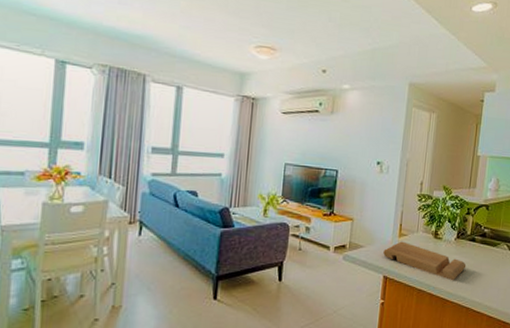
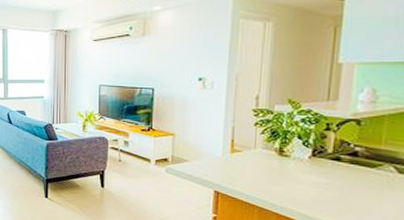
cutting board: present [383,241,466,281] -> none [212,157,329,203]

